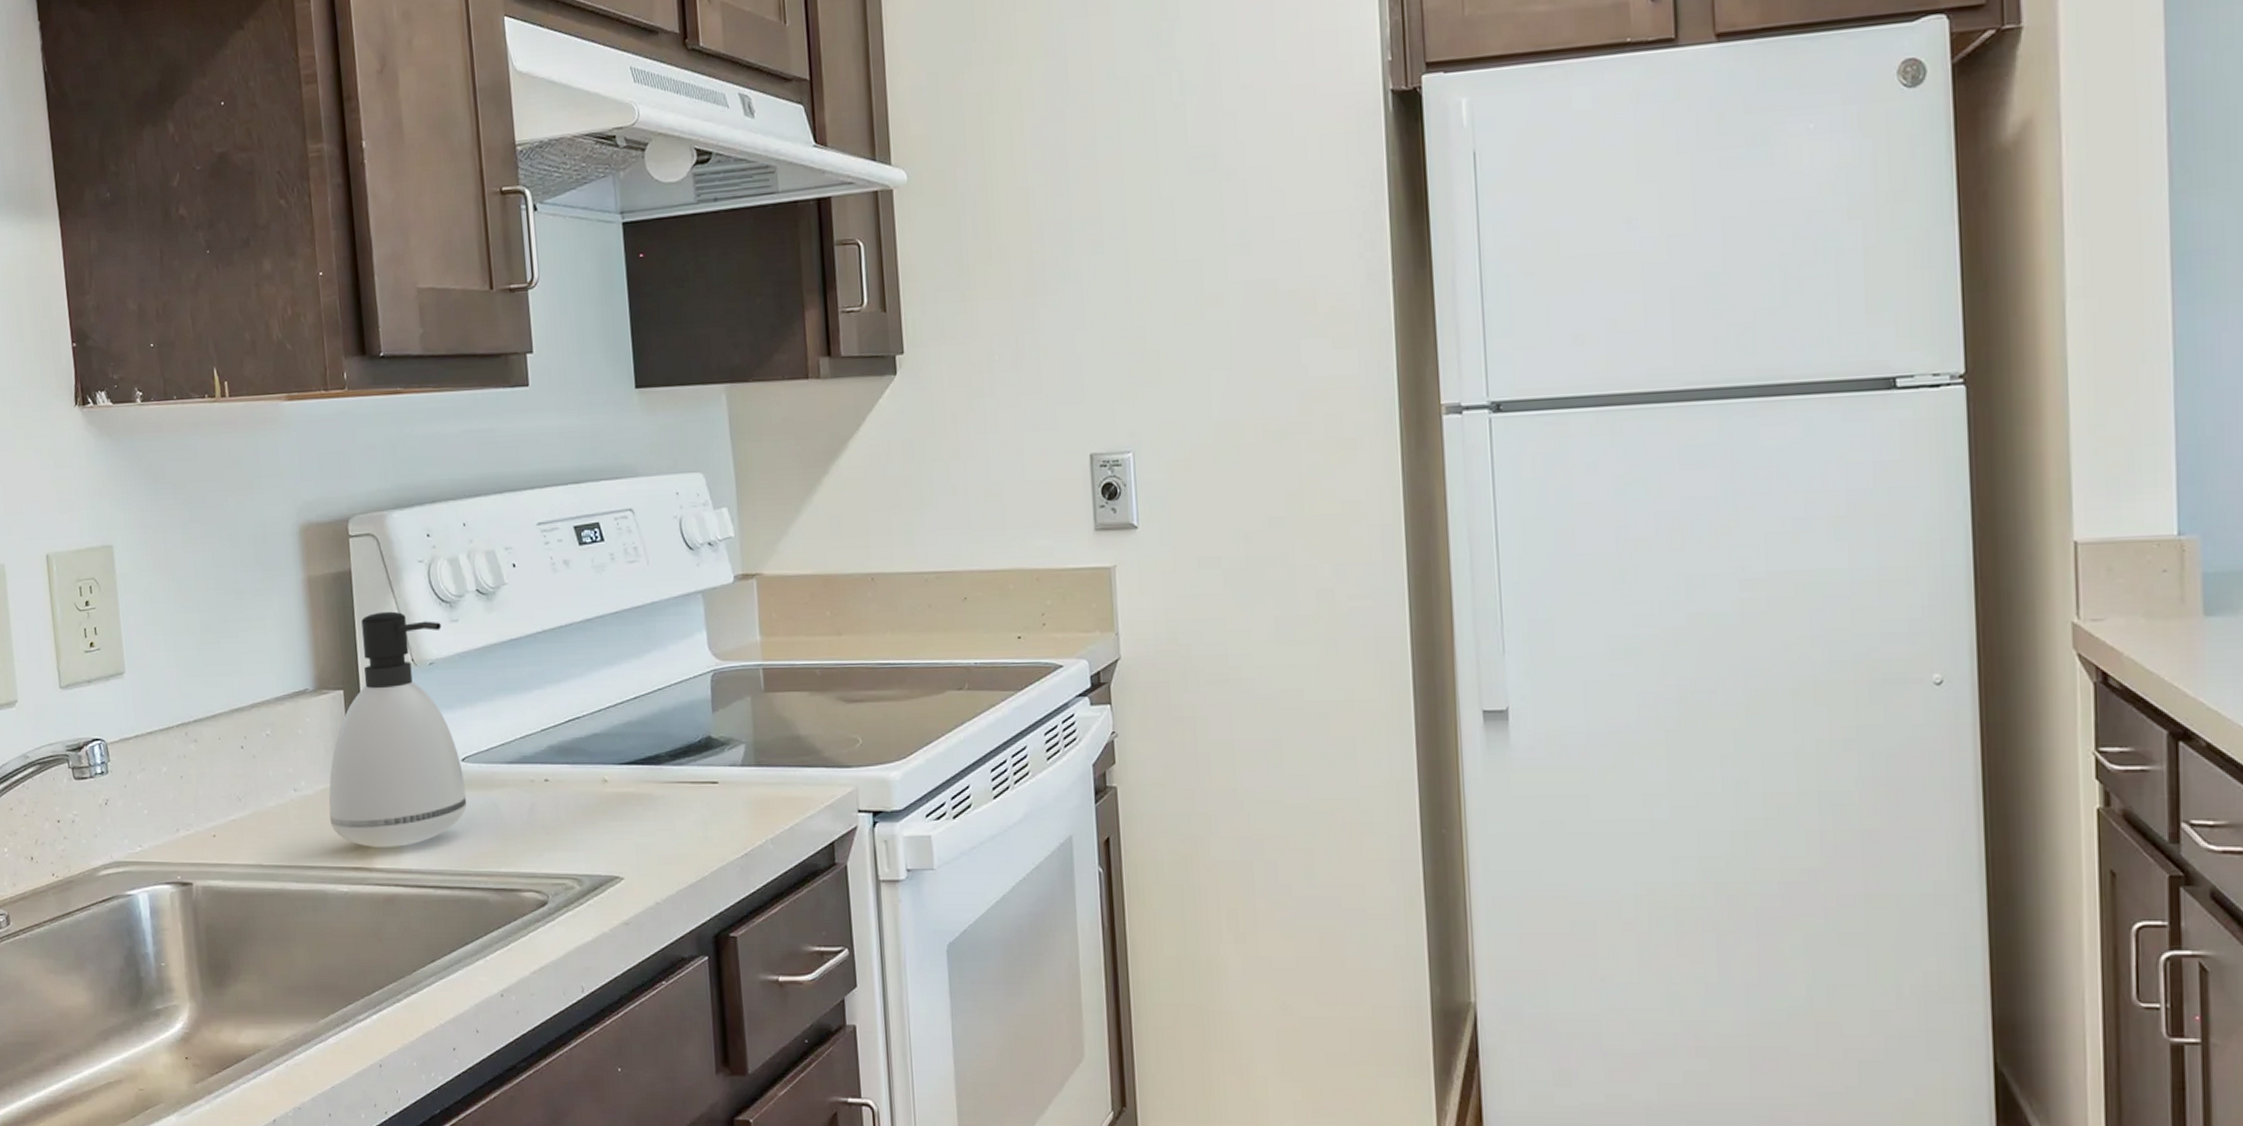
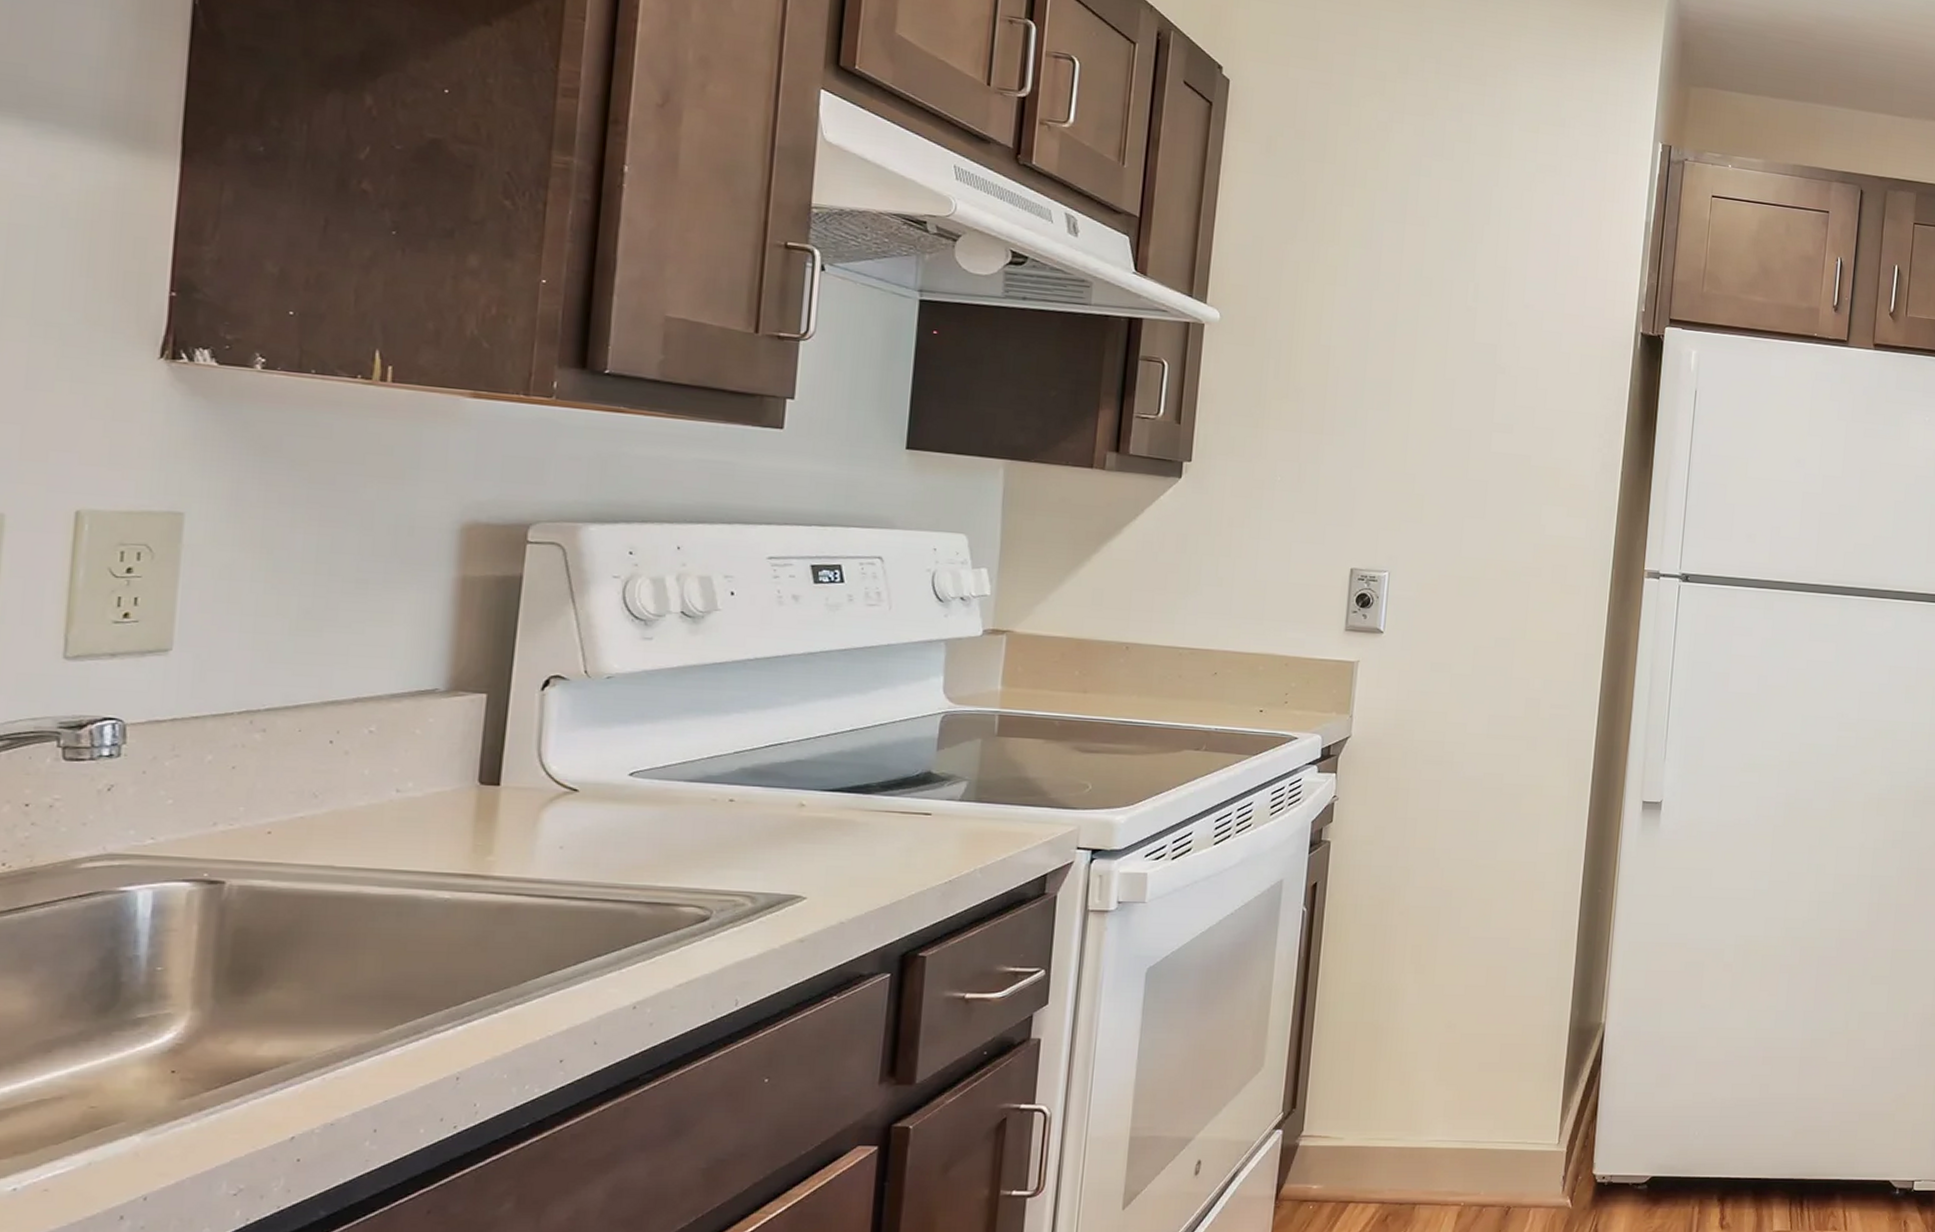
soap dispenser: present [328,611,467,847] -> none [440,620,630,856]

